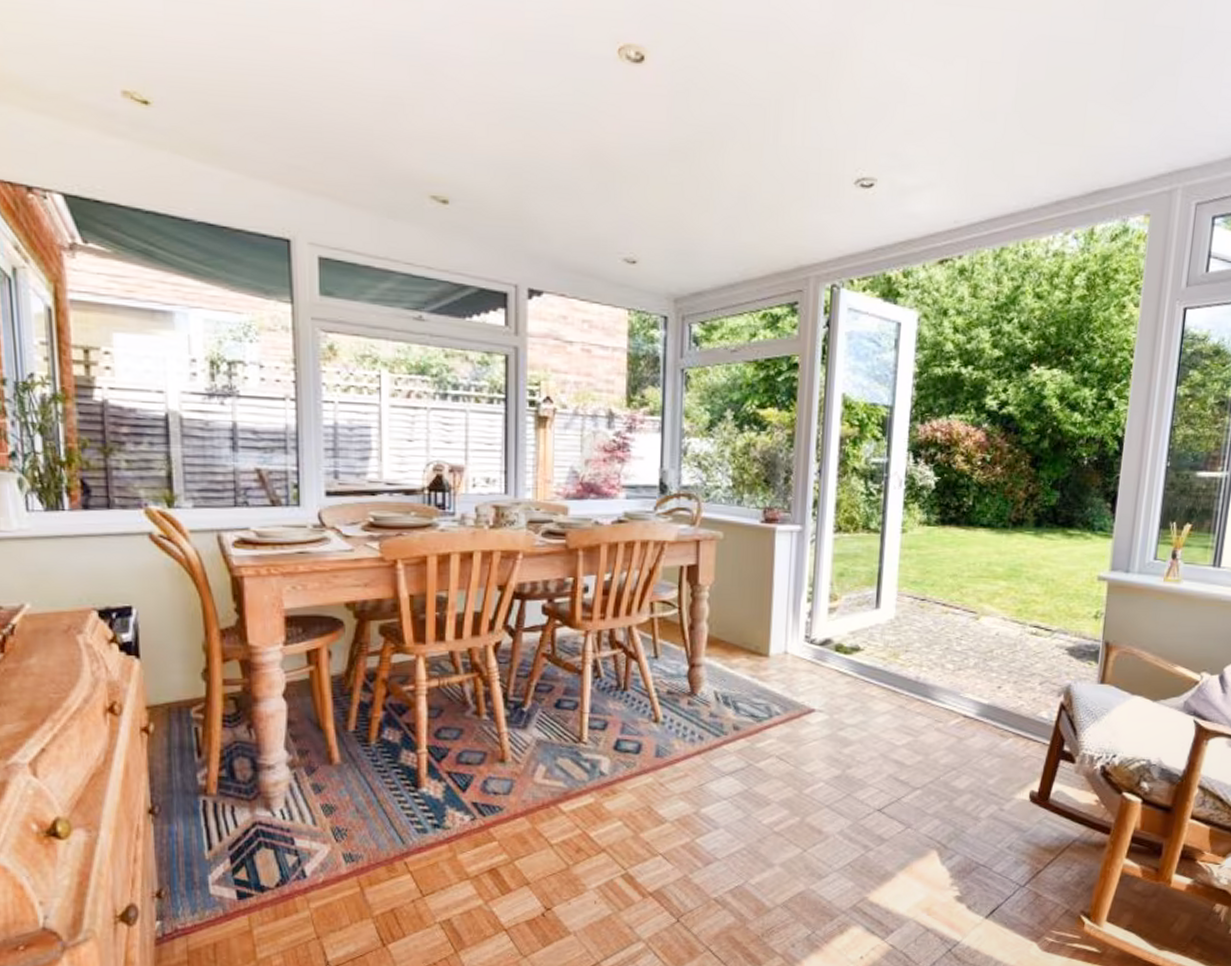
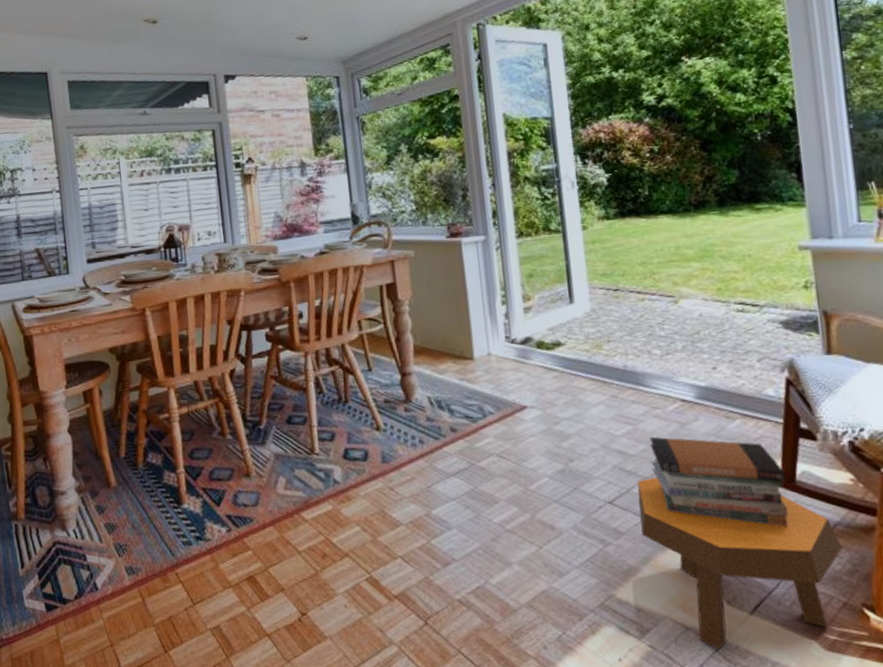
footstool: none [903,788,1076,950] -> present [637,477,843,650]
book stack: none [923,749,1041,841] -> present [649,436,788,528]

